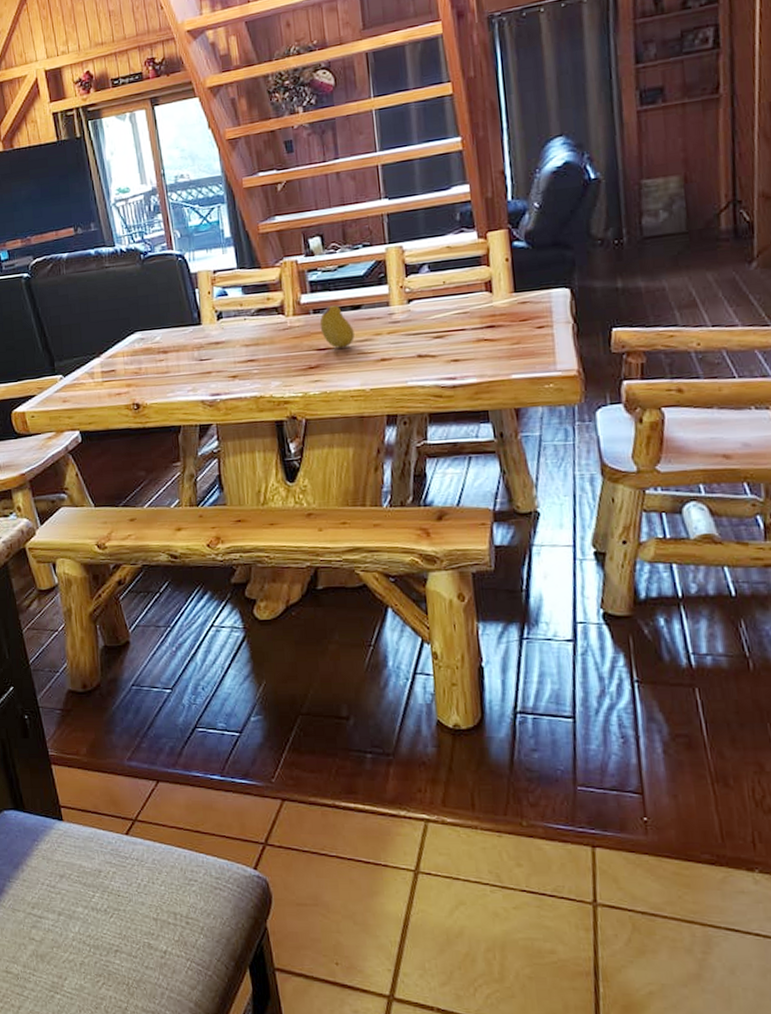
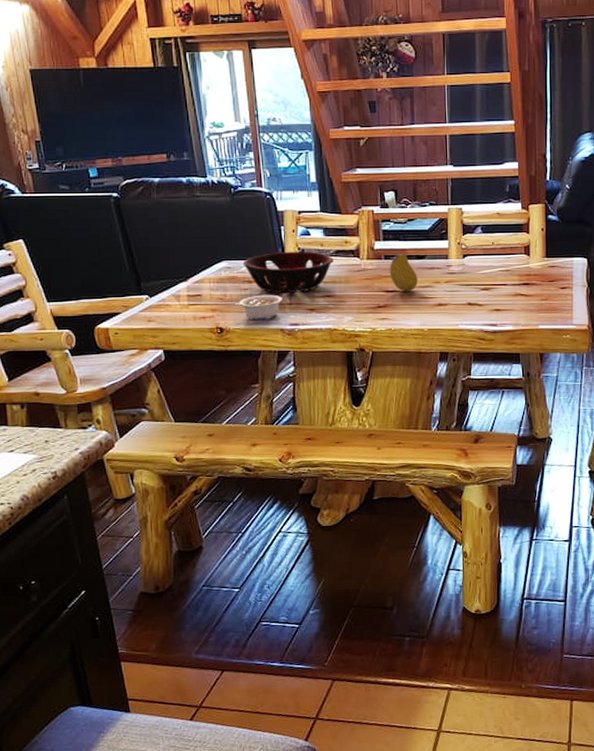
legume: none [149,363,201,394] -> present [233,294,282,321]
decorative bowl: none [156,313,255,362] -> present [242,251,333,293]

